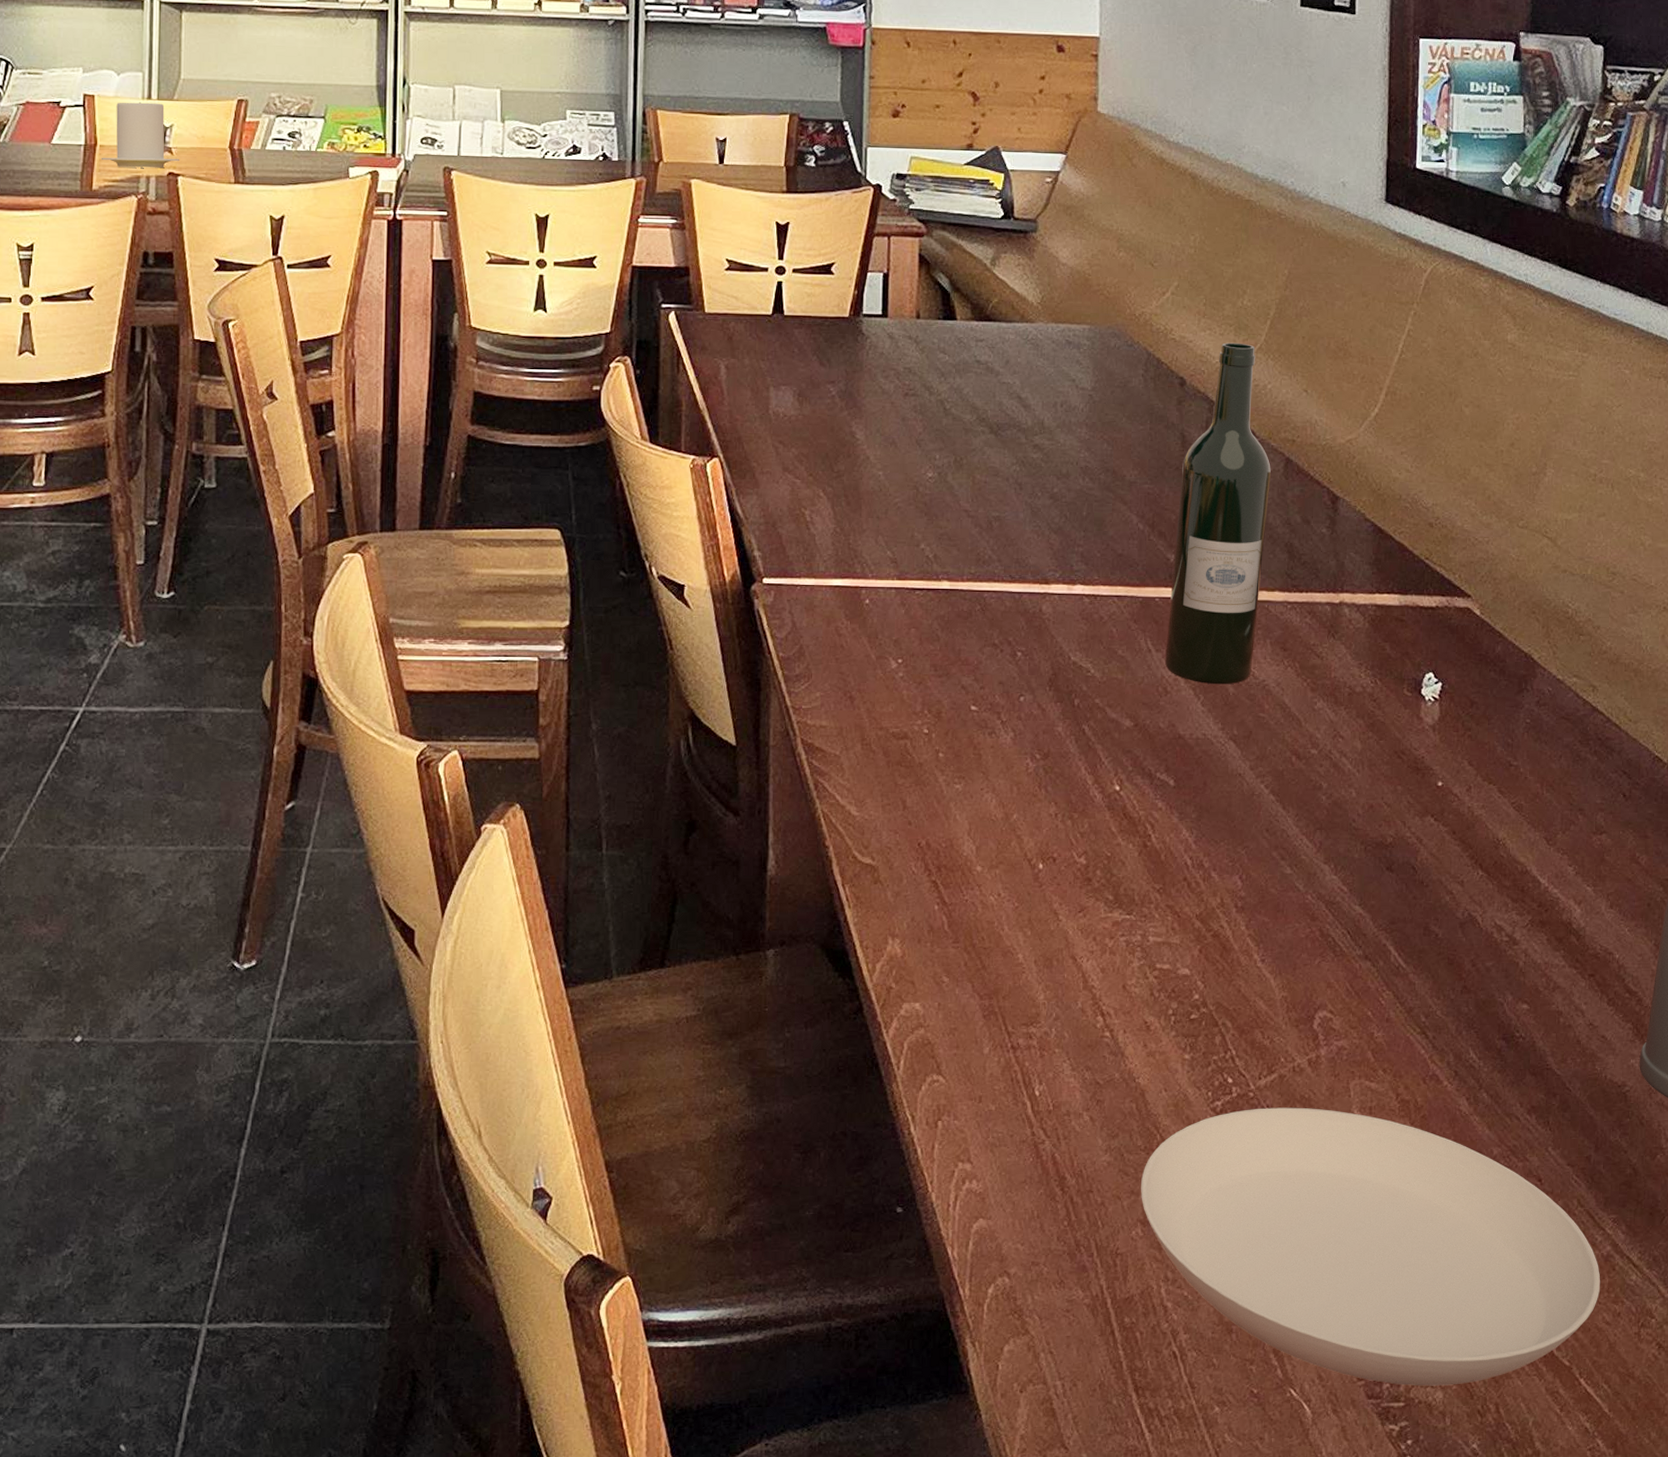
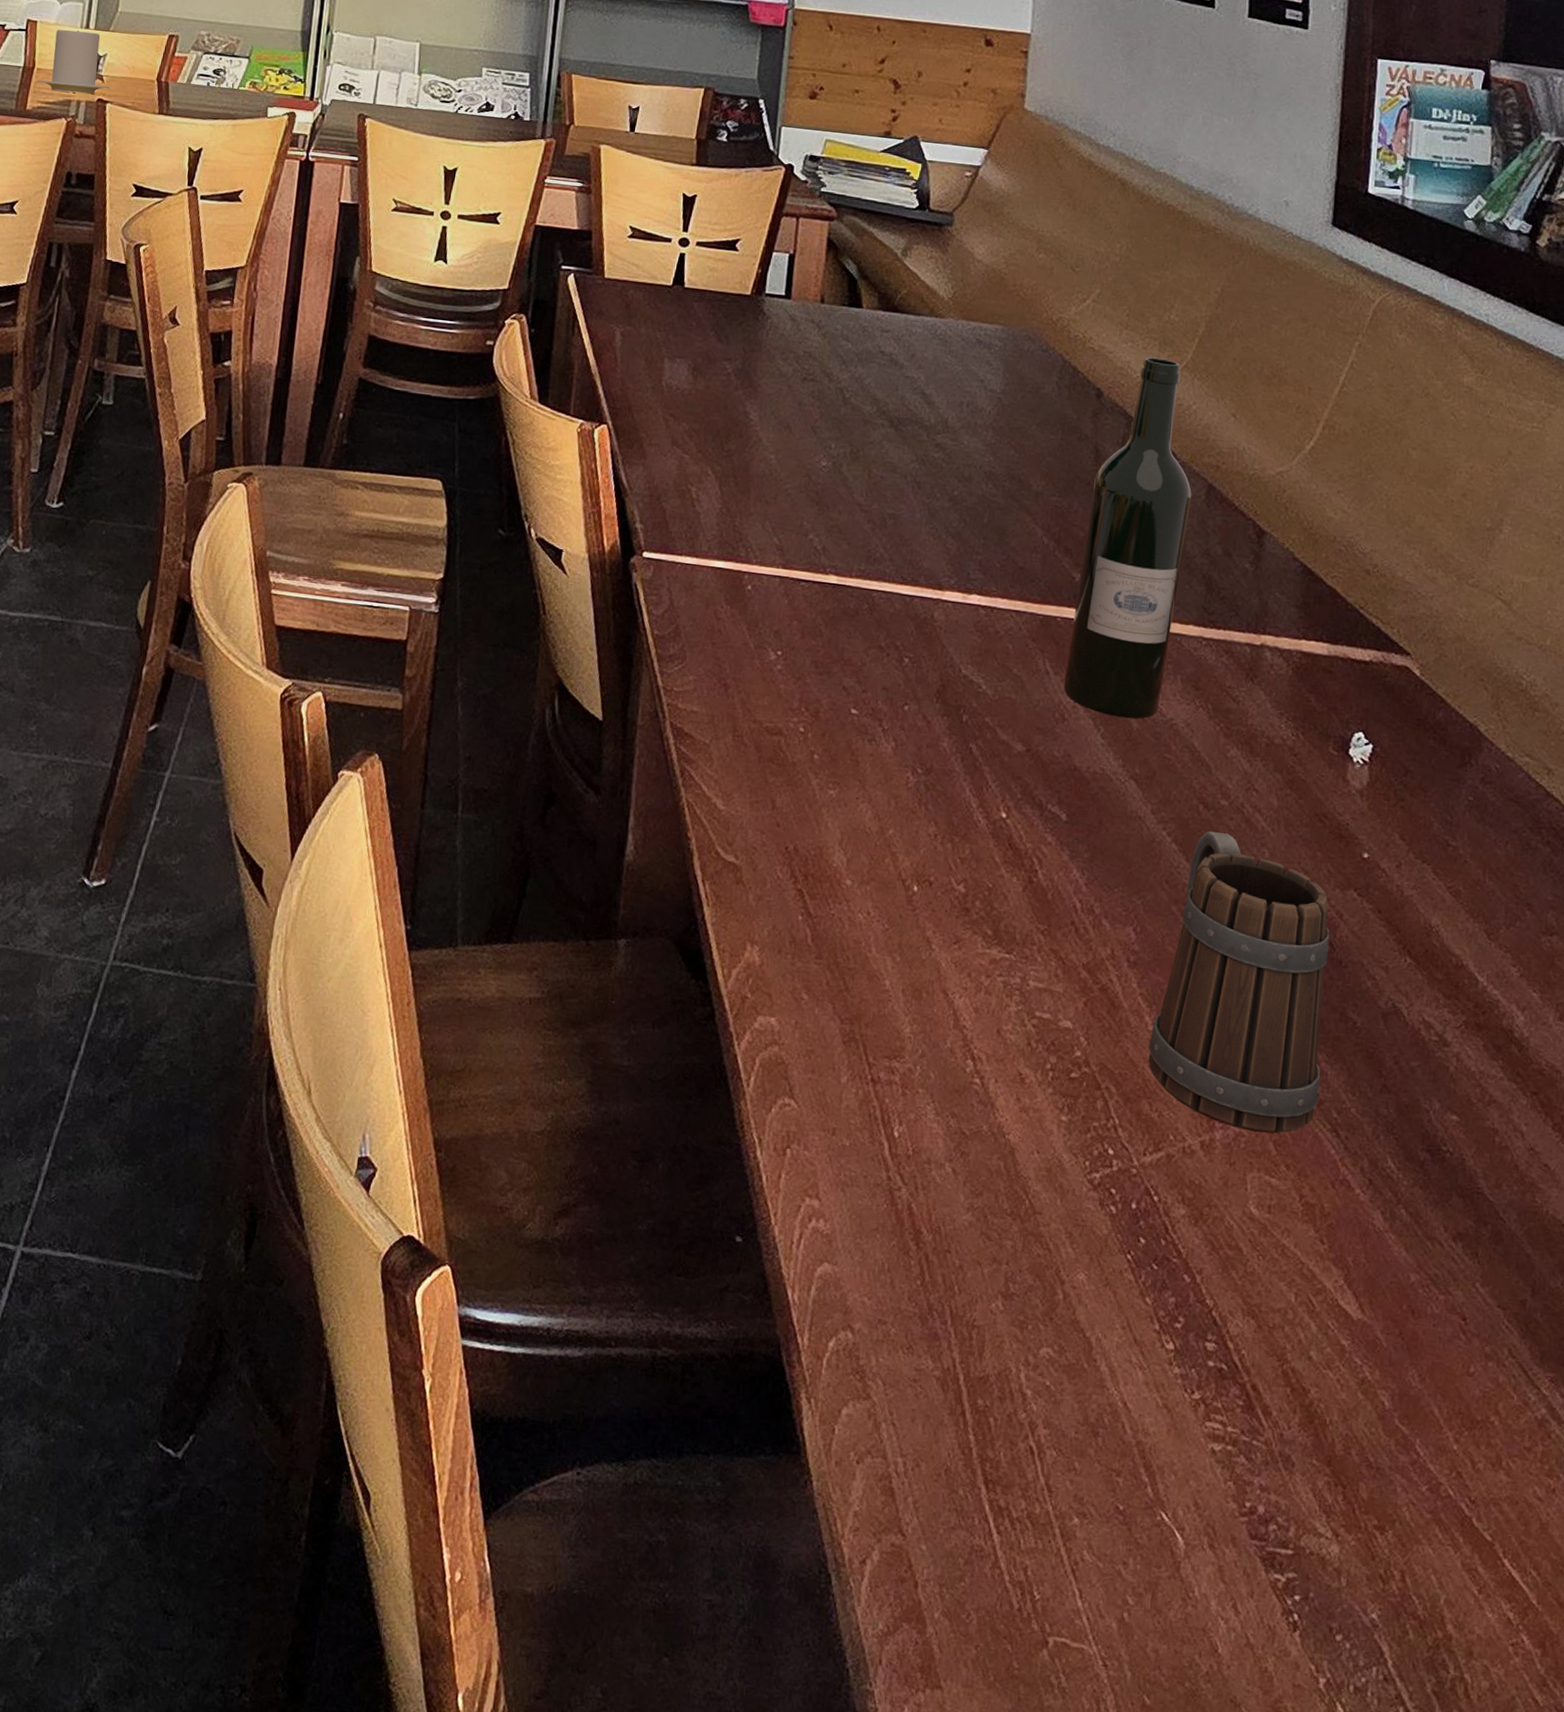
saucer: present [1140,1107,1601,1386] -> none [1003,1187,1533,1541]
beer mug: none [1258,779,1412,1044] -> present [1148,831,1330,1134]

